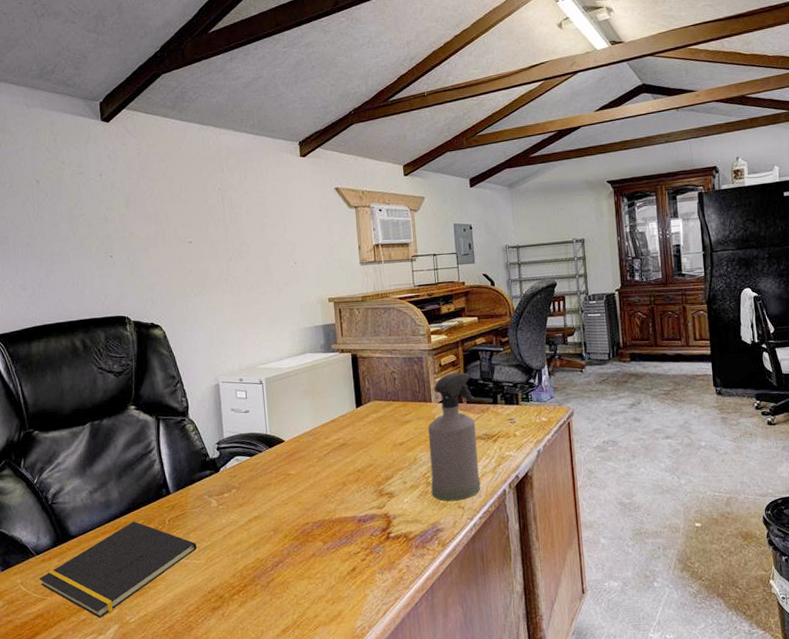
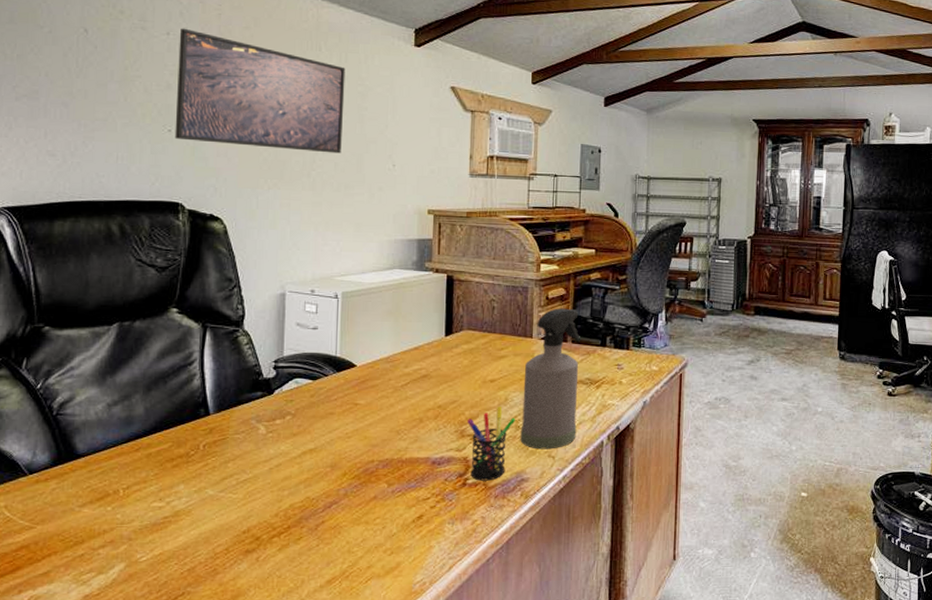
notepad: present [39,521,198,618] -> none [29,444,236,554]
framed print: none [109,168,251,263] -> present [174,28,346,154]
pen holder: none [384,466,426,534] -> present [467,407,516,481]

